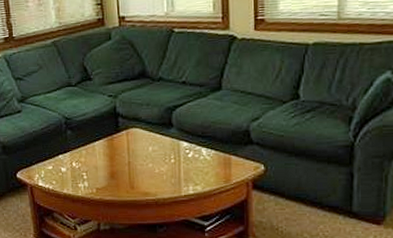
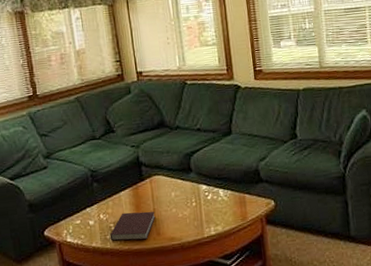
notebook: none [81,163,130,192] -> present [110,211,156,241]

